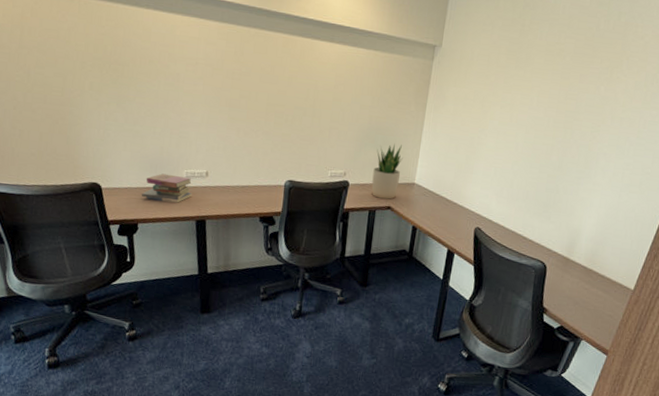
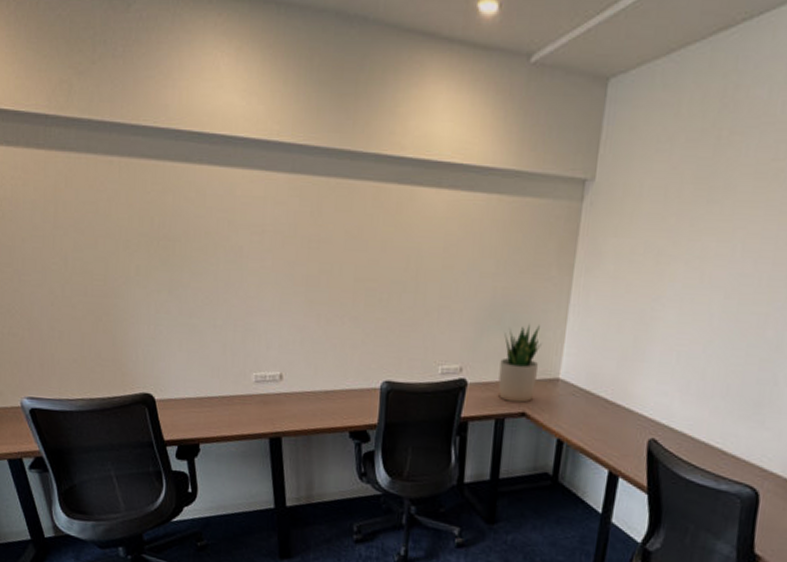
books: present [141,173,192,203] -> none [201,378,263,416]

